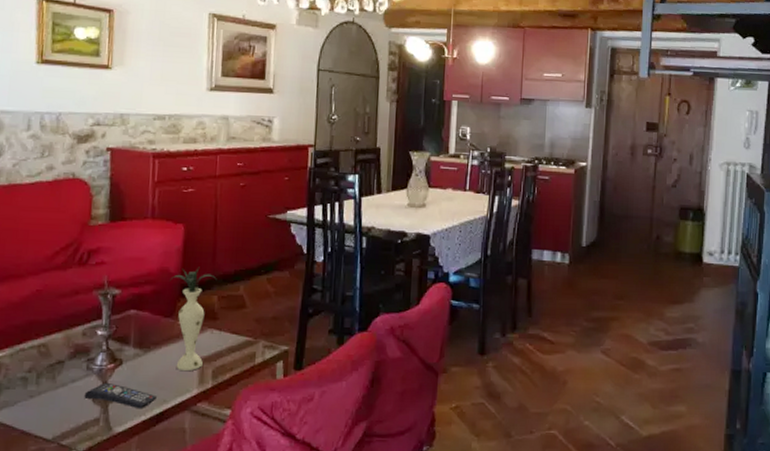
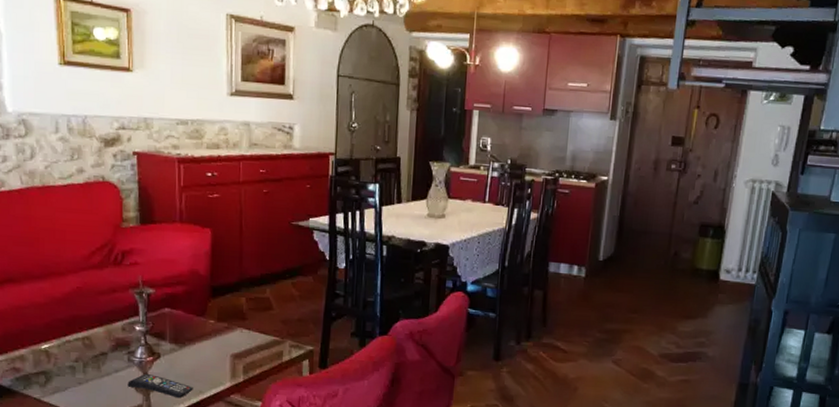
vase: present [170,267,217,371] -> none [200,269,244,366]

